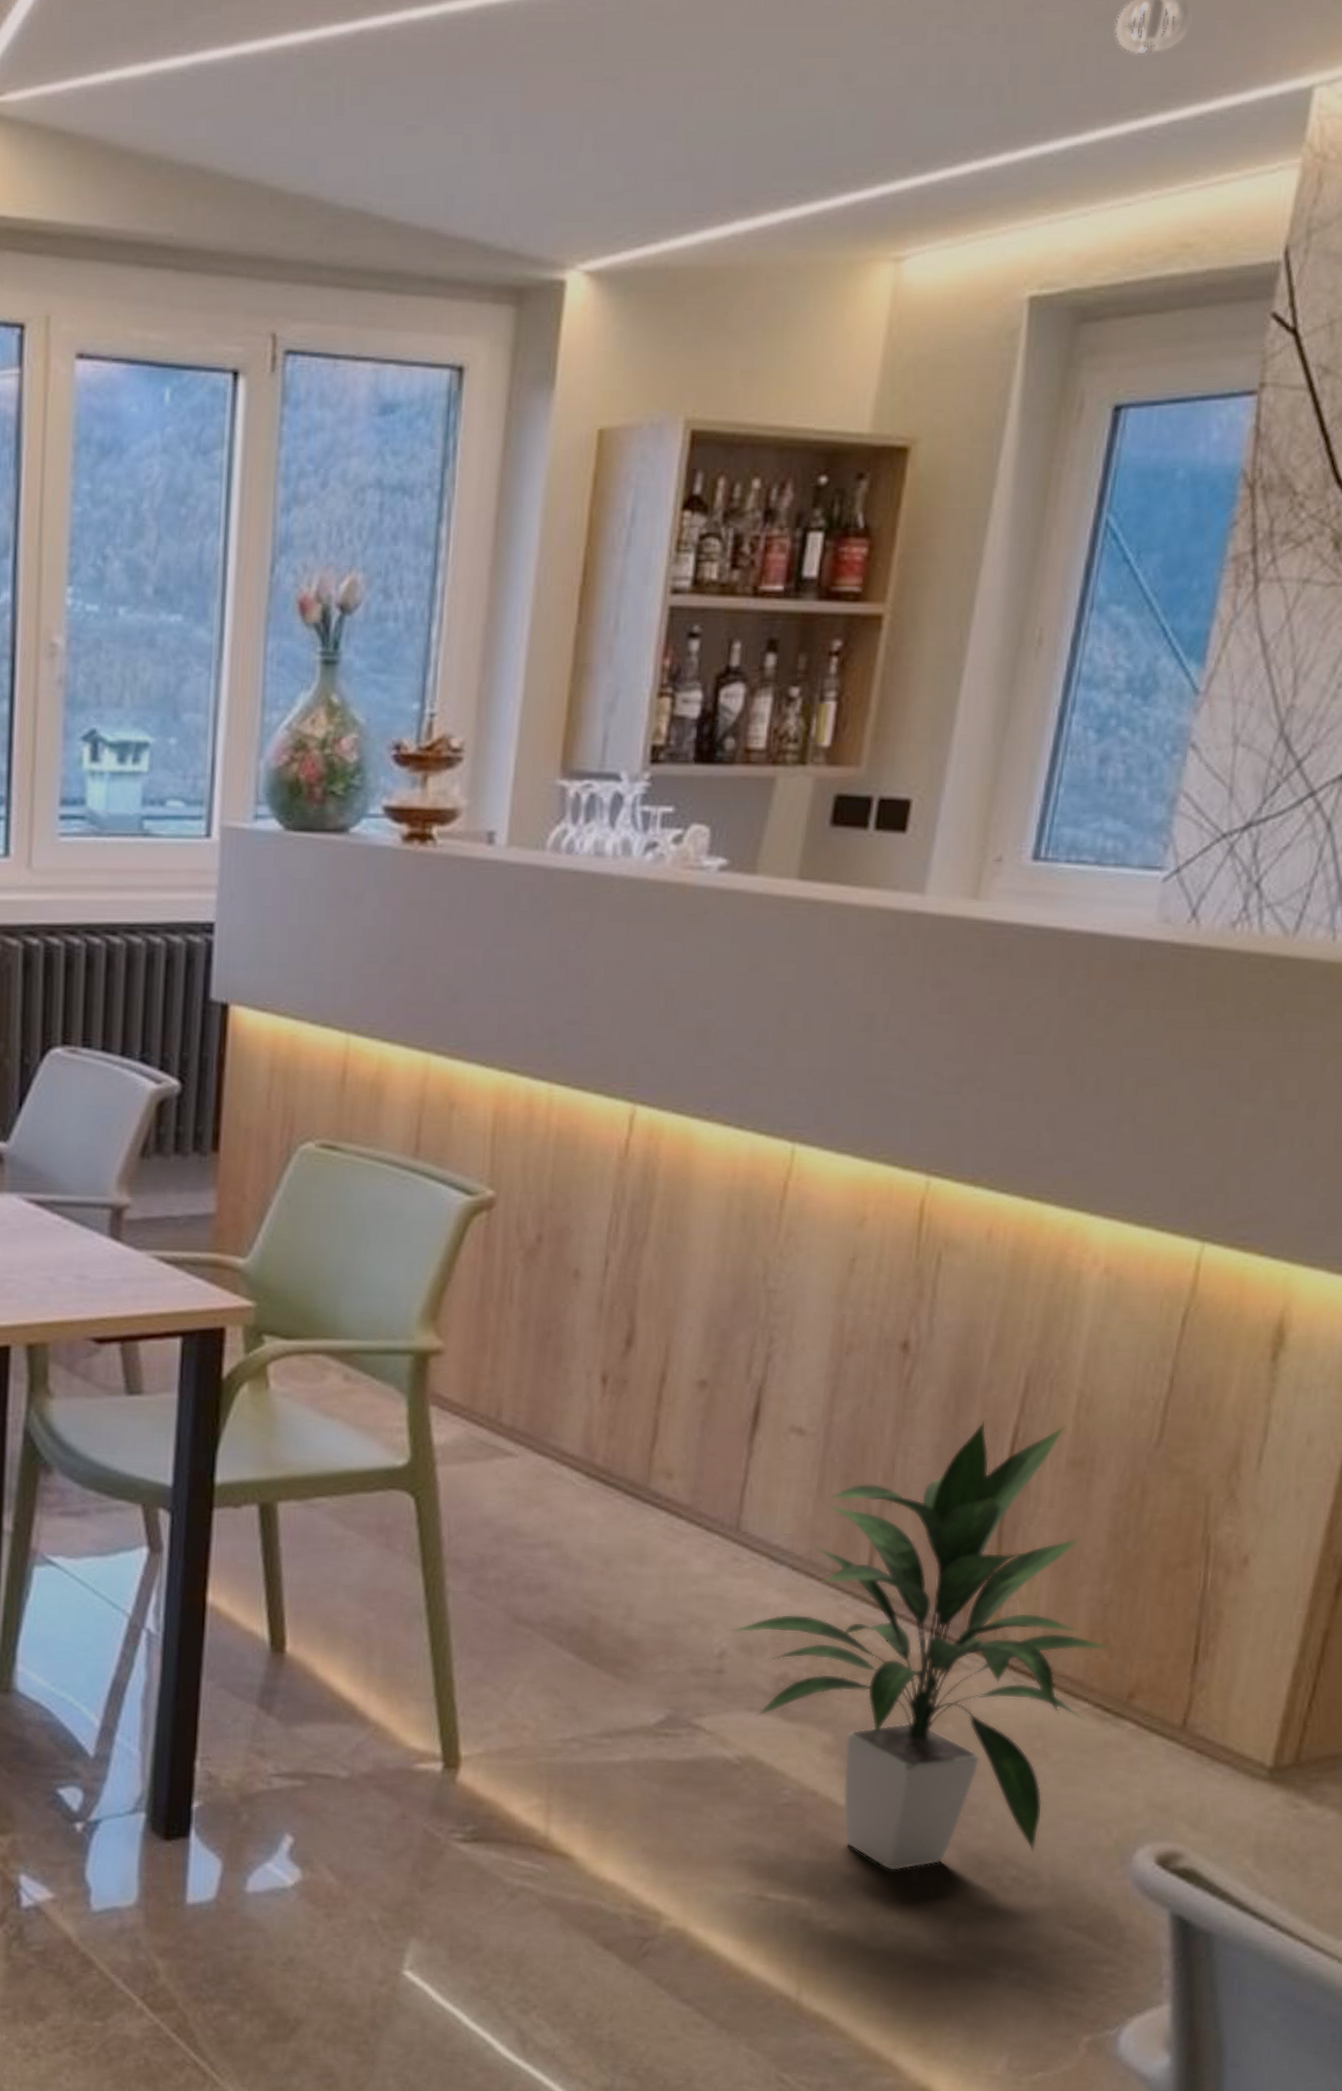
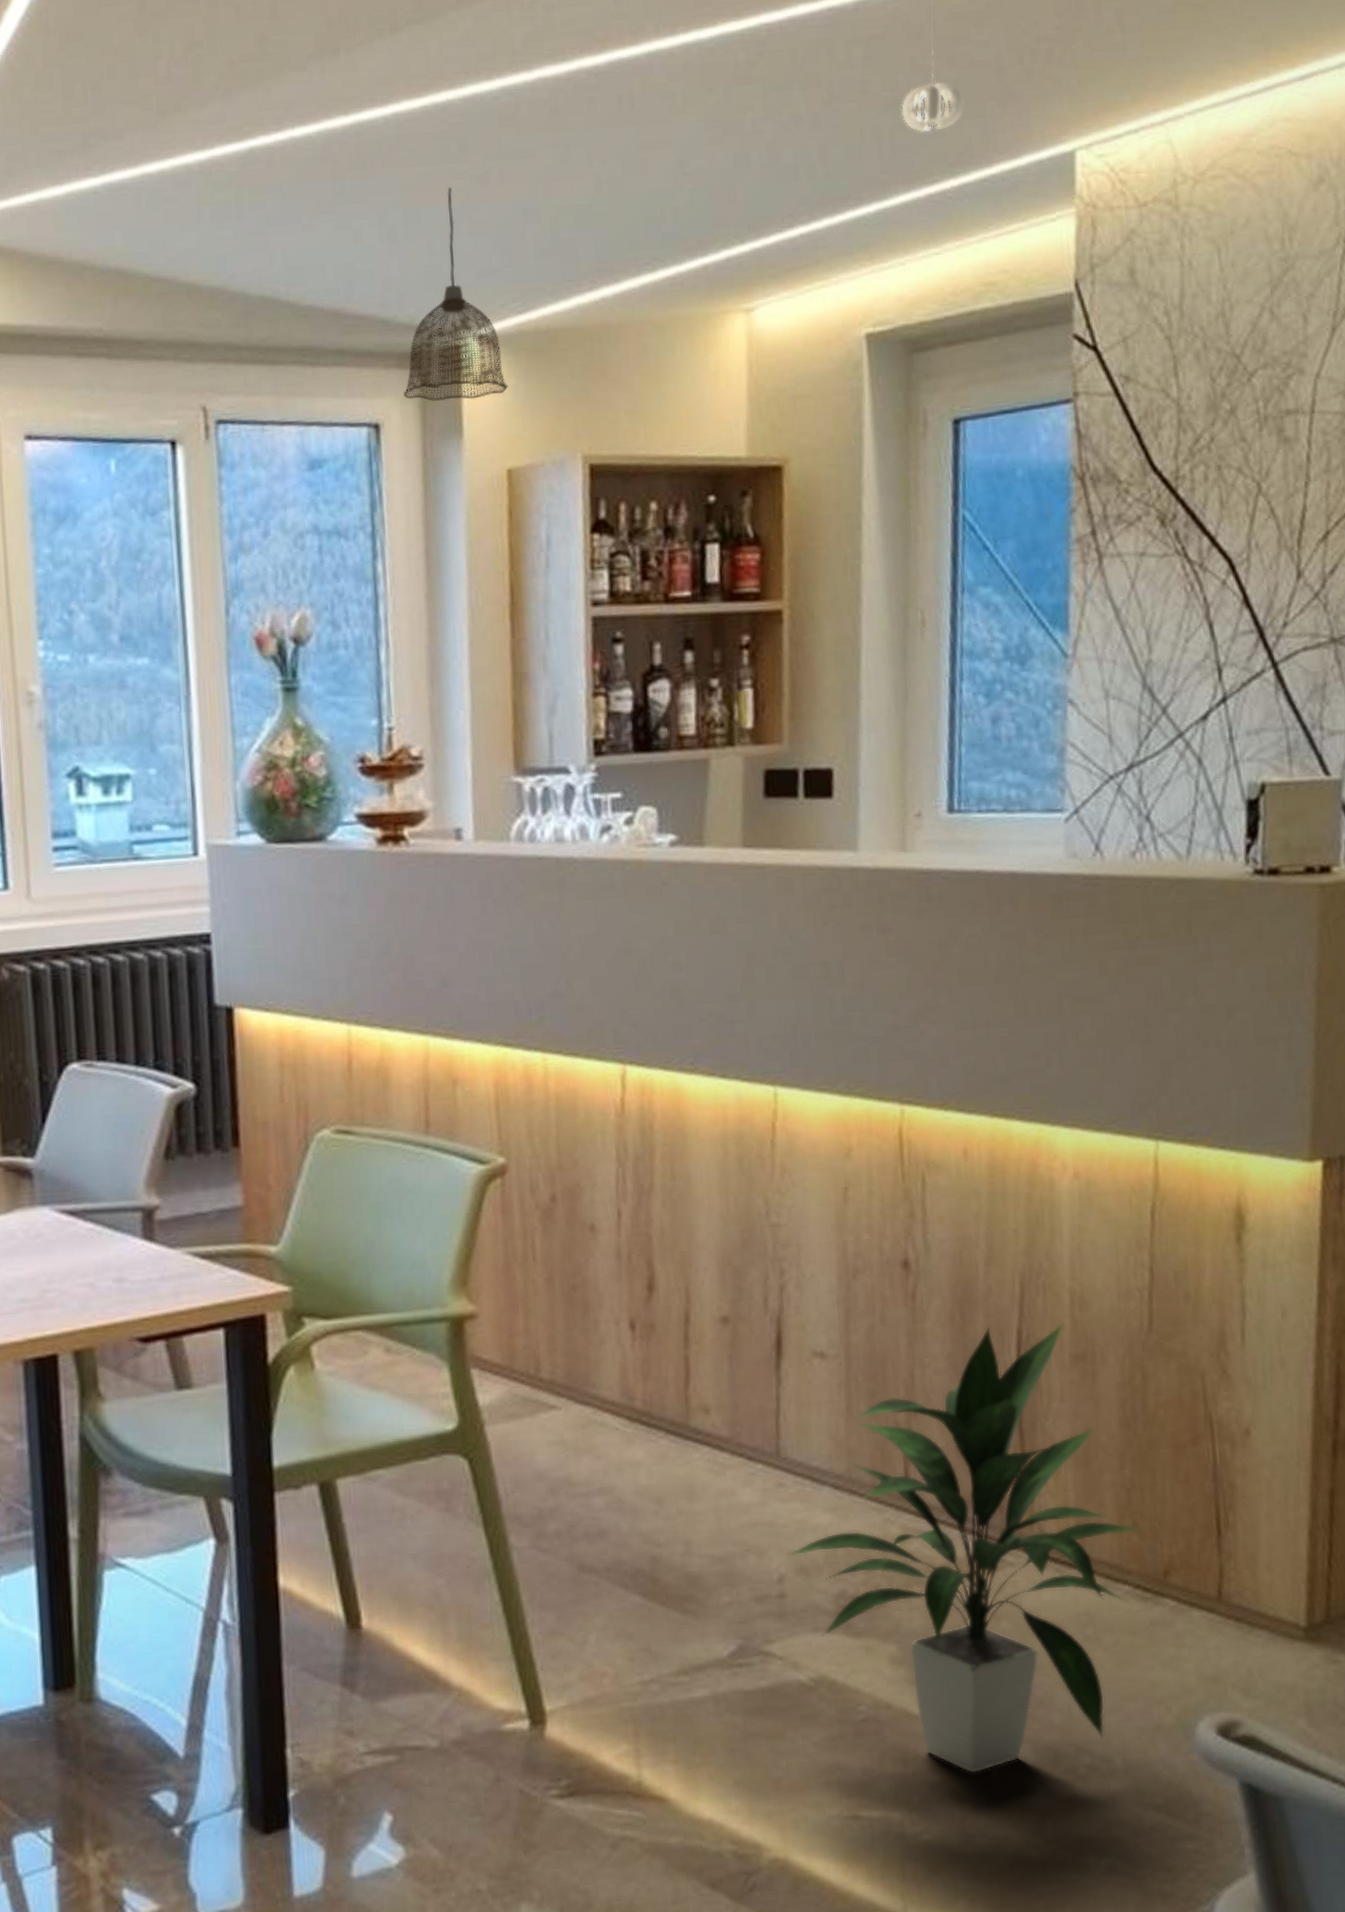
pendant lamp: none [495,91,613,345] -> present [403,188,508,401]

